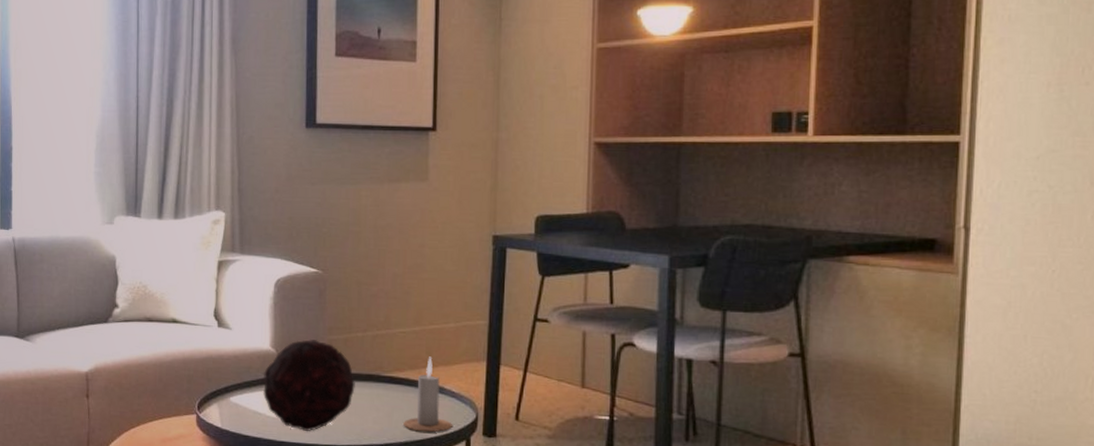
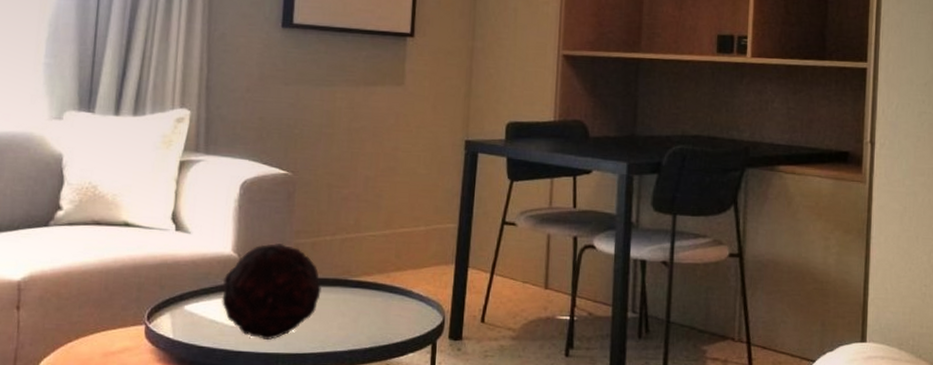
candle: present [403,356,452,432] -> none [369,260,419,337]

